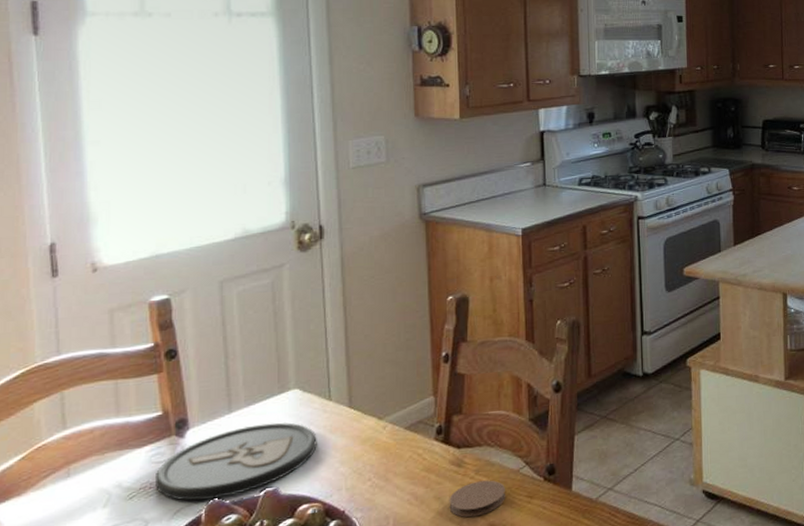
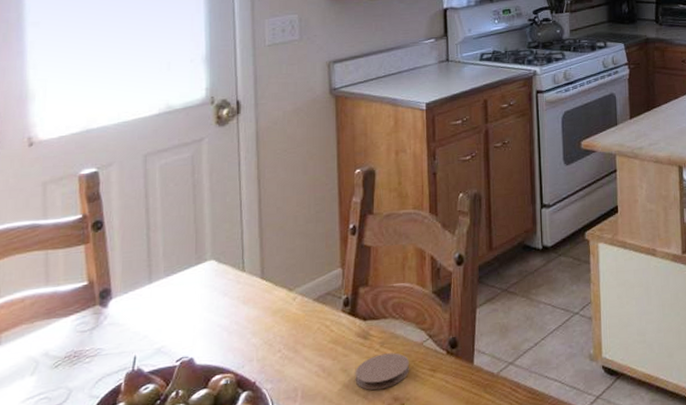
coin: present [154,422,317,501] -> none [78,293,231,370]

